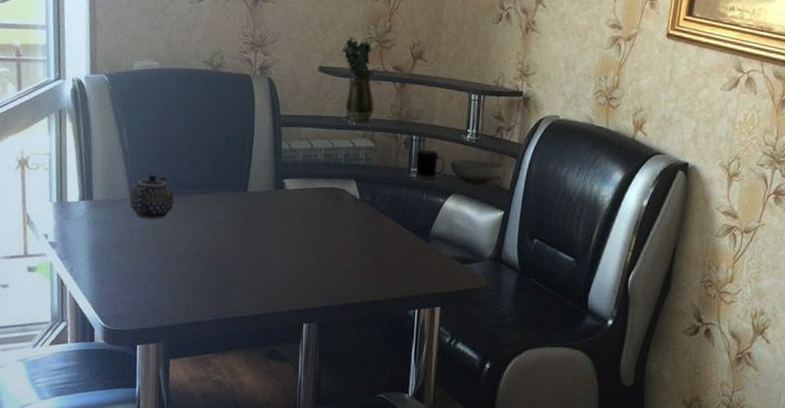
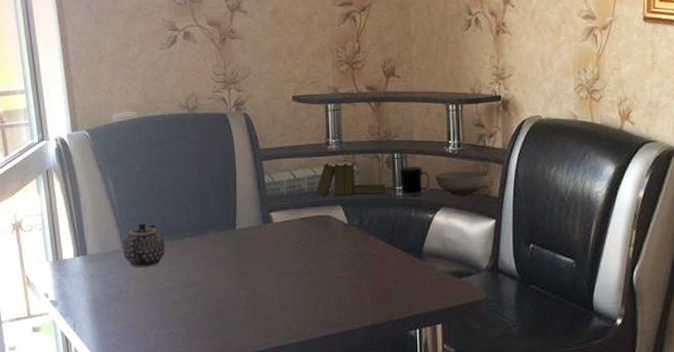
books: none [331,137,401,175] -> present [315,163,386,197]
vase: present [342,35,374,124] -> none [314,61,352,148]

